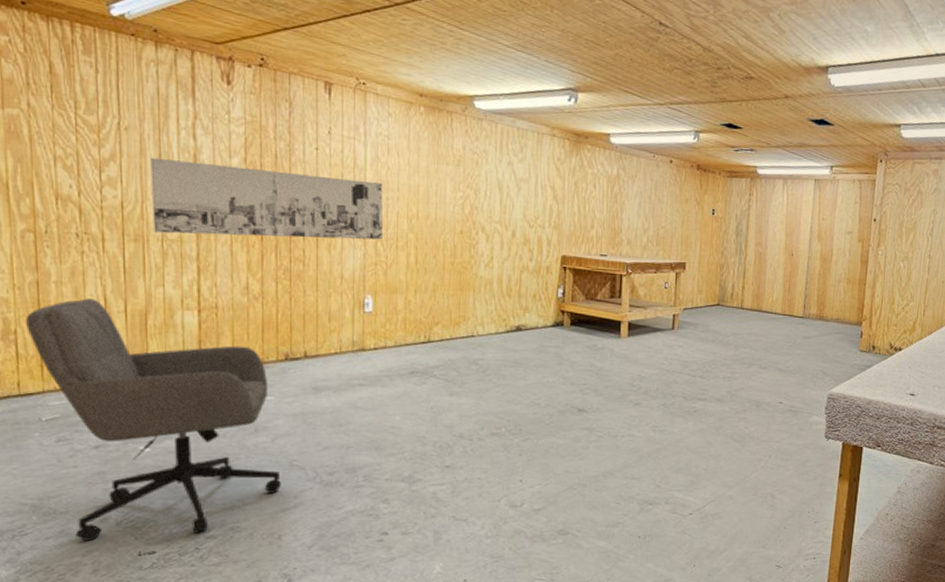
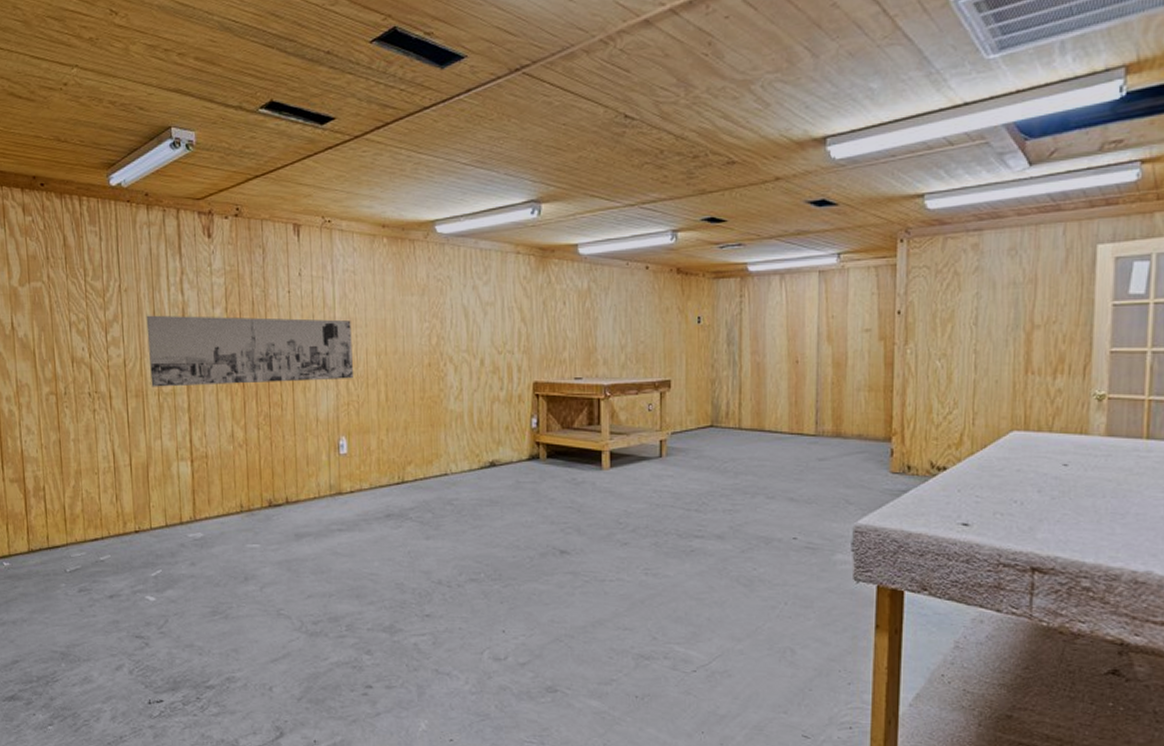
office chair: present [26,298,281,541] -> none [52,454,270,688]

